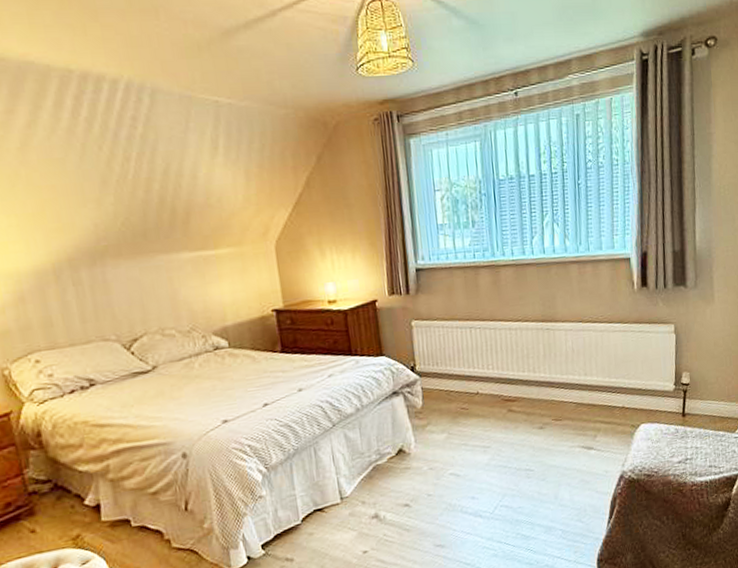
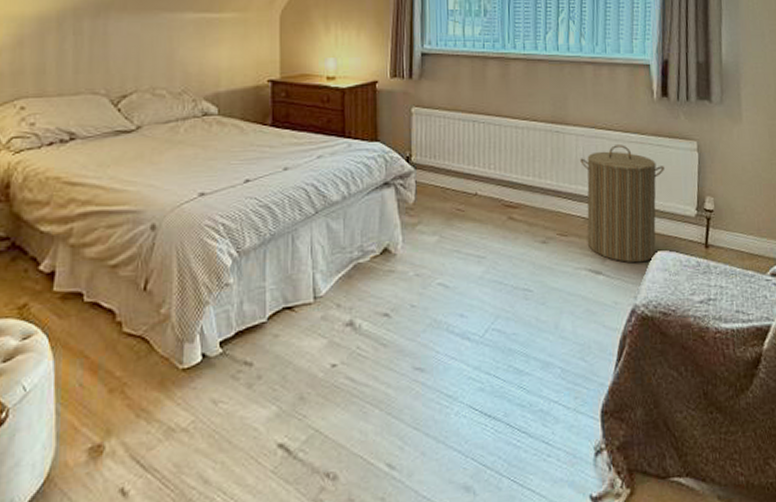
laundry hamper: none [570,334,646,437] -> present [580,145,665,263]

